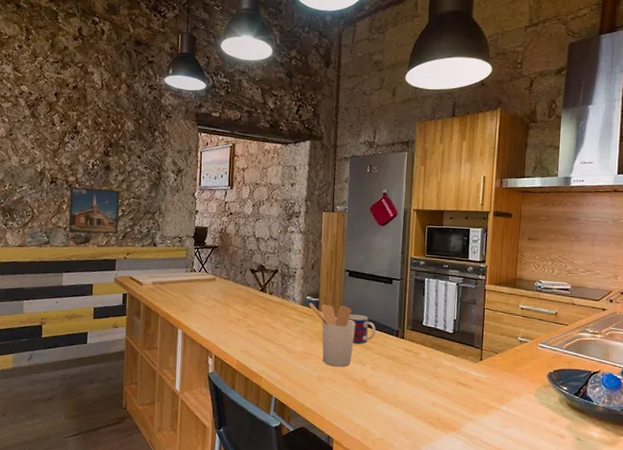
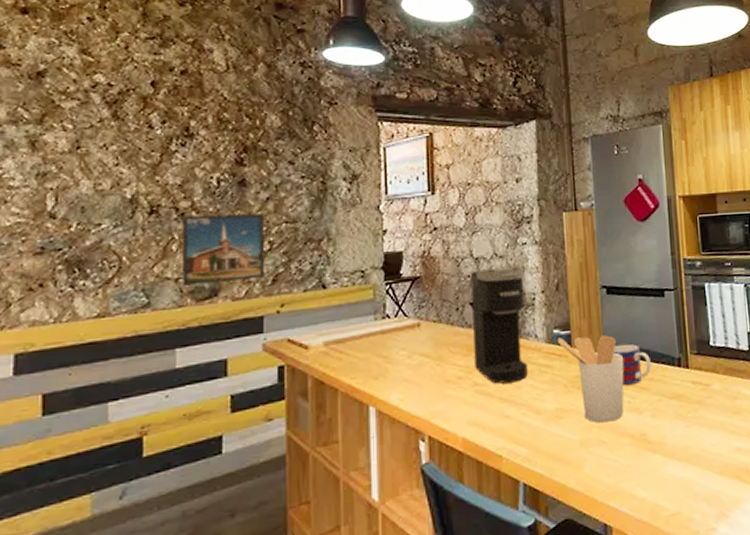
coffee maker: none [249,246,291,329] -> present [470,266,528,384]

